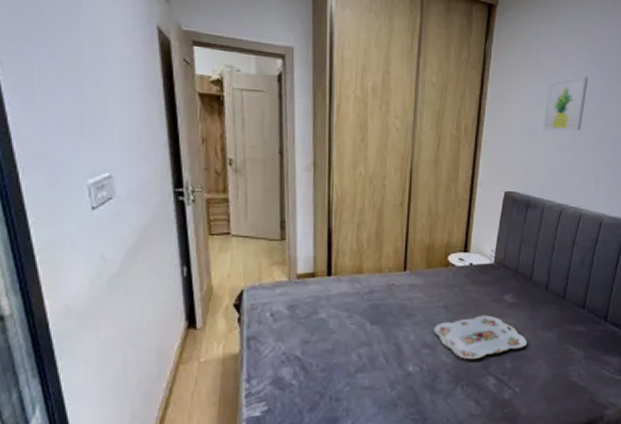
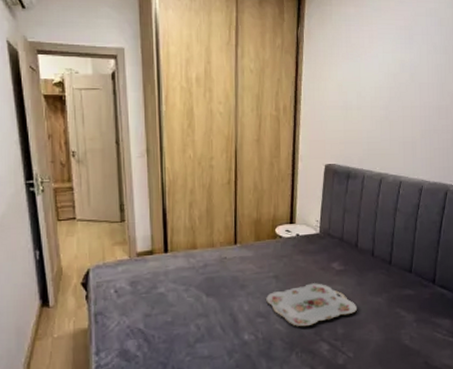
wall art: present [542,76,589,131] -> none [357,51,398,105]

